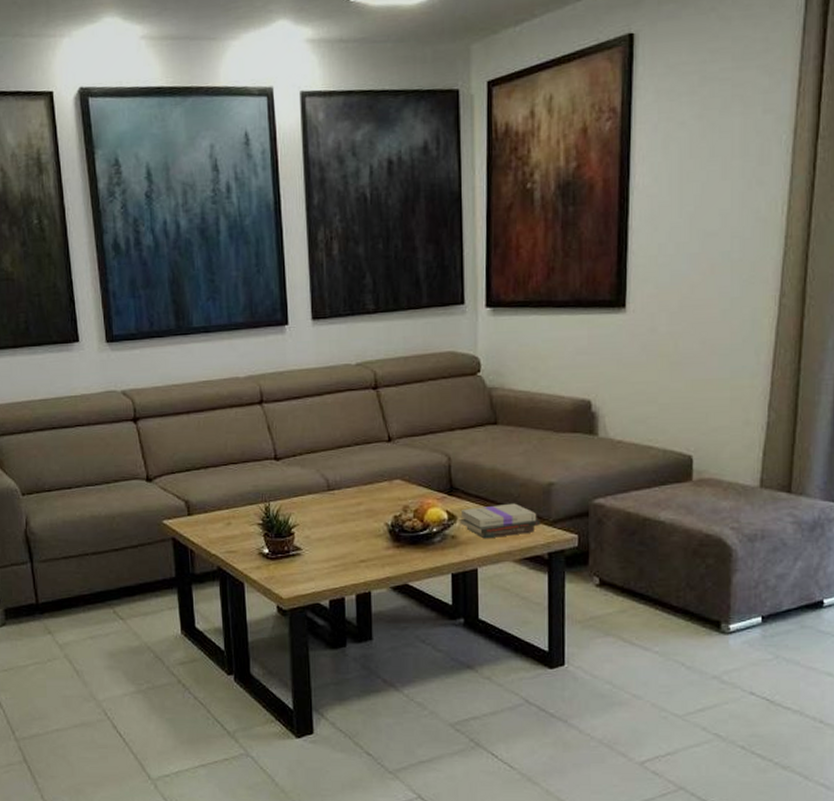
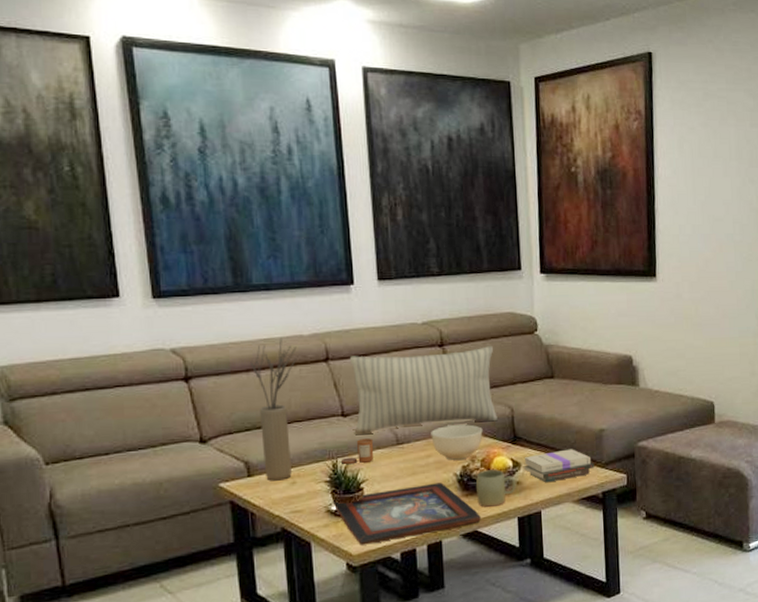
vase: none [191,380,233,521] -> present [250,338,297,481]
decorative tray: none [265,532,412,590] -> present [332,482,481,545]
candle: none [273,483,305,508] -> present [340,438,374,464]
pillow: none [282,389,433,480] -> present [349,346,498,436]
bowl: none [362,472,417,509] -> present [431,424,483,460]
mug: none [407,520,451,560] -> present [475,469,516,507]

